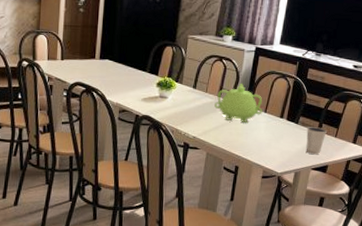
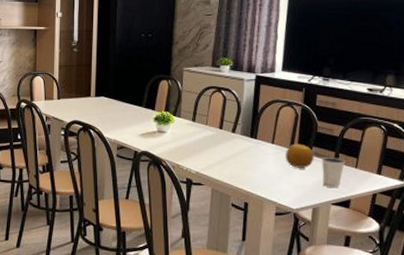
teapot: present [214,83,262,123] -> none [216,113,269,155]
fruit: none [275,113,301,136] -> present [285,144,314,168]

